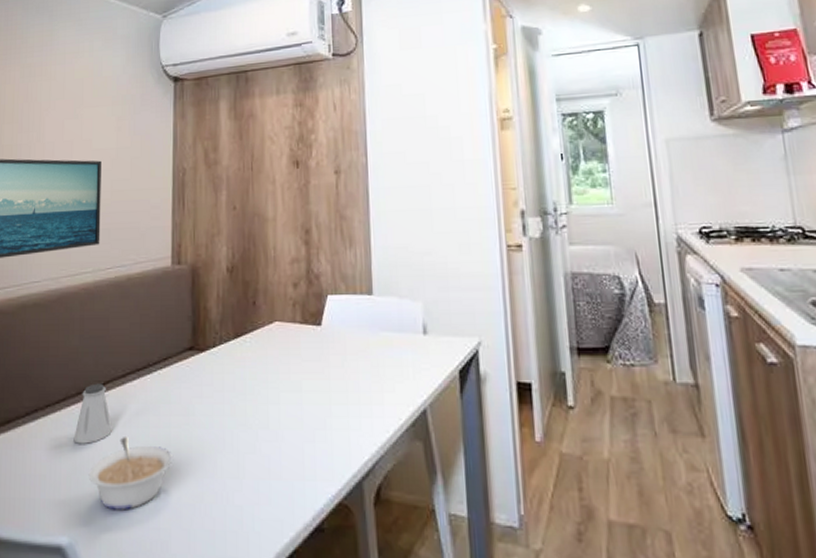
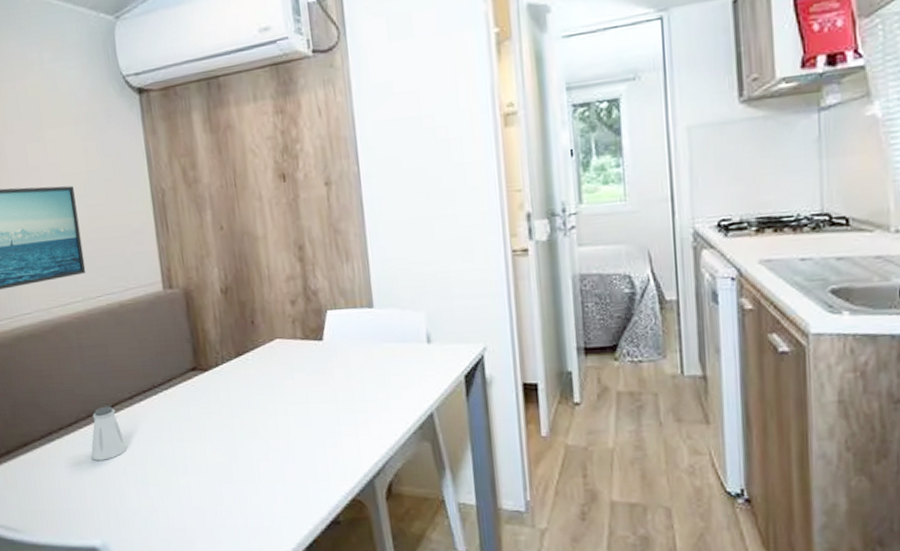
legume: present [88,435,174,511] -> none [110,451,190,515]

